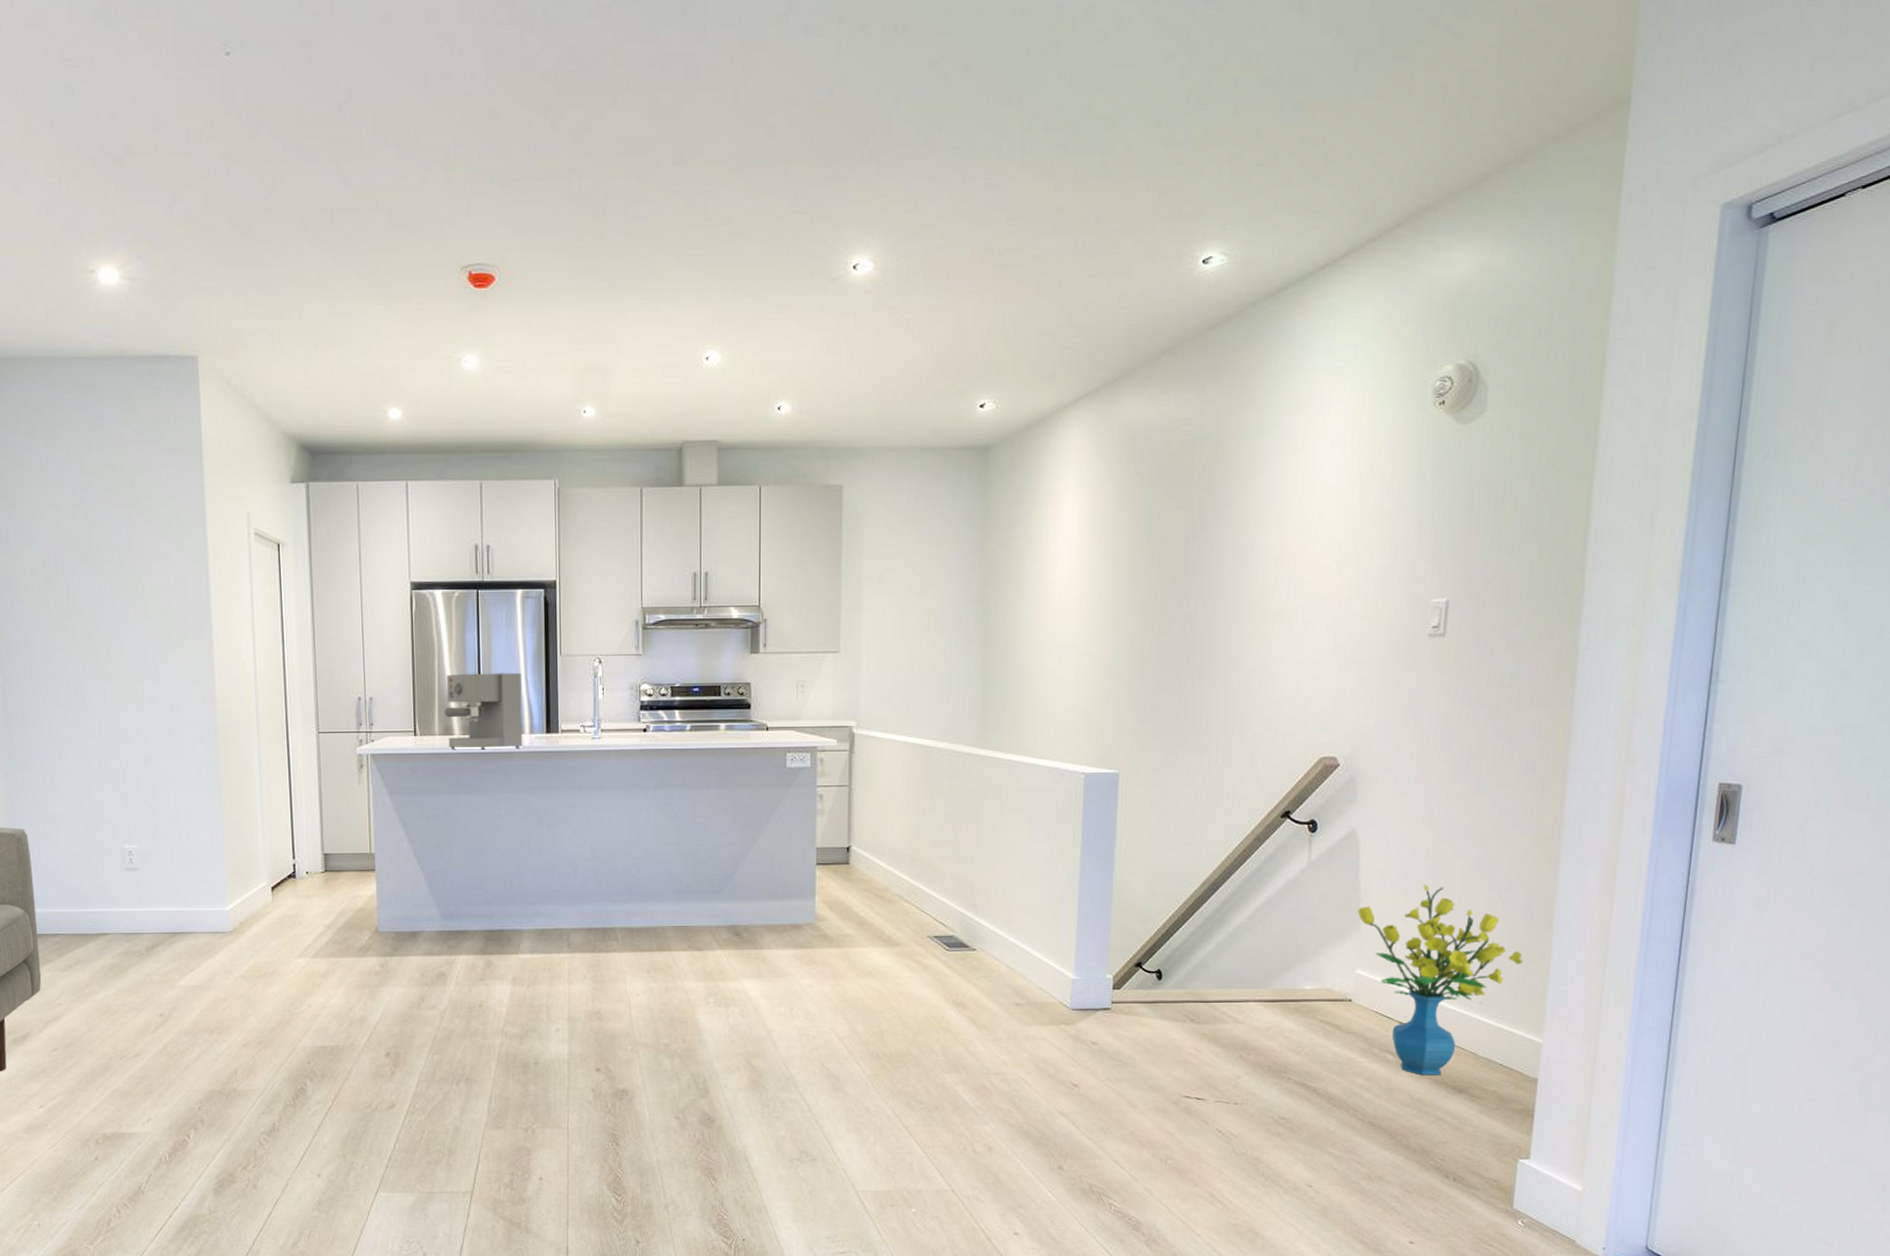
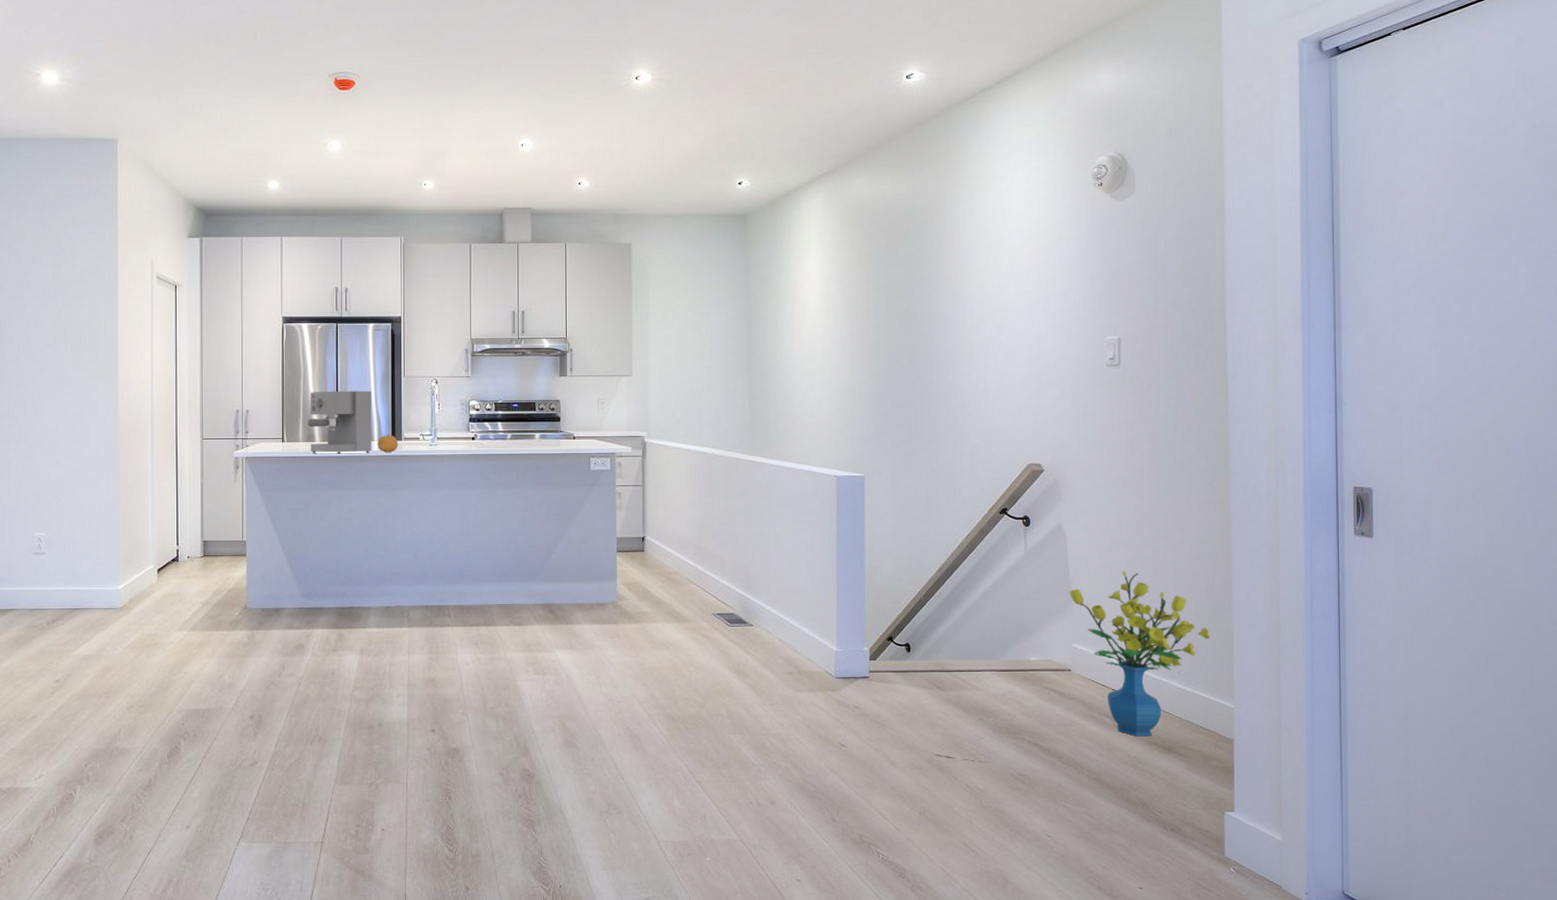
fruit: none [529,726,555,748] -> present [378,435,399,452]

